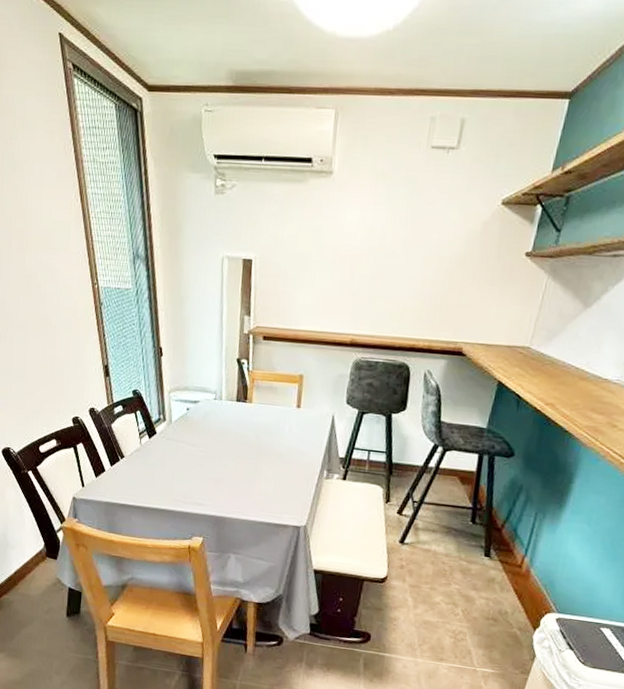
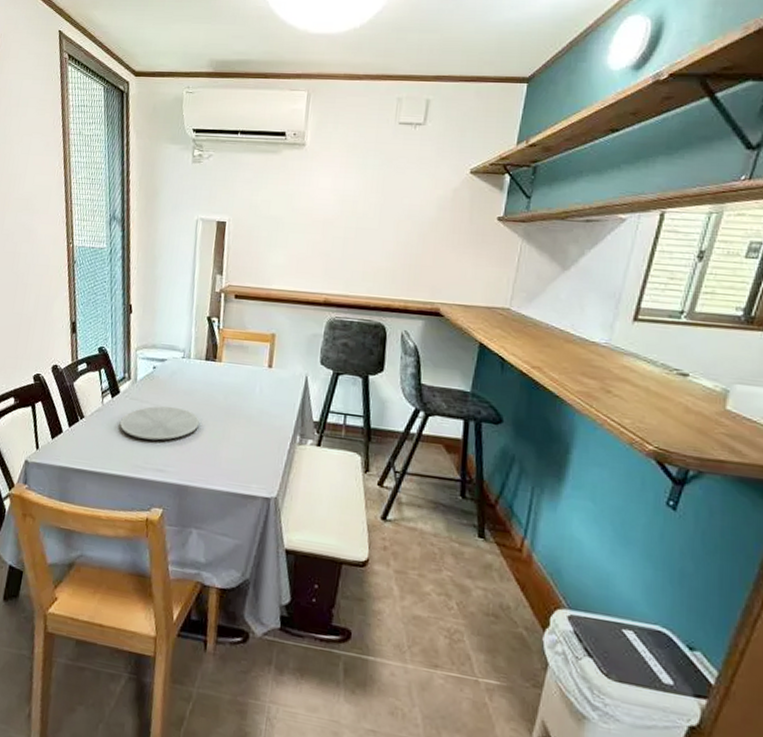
plate: none [158,445,233,477] -> present [119,406,199,441]

